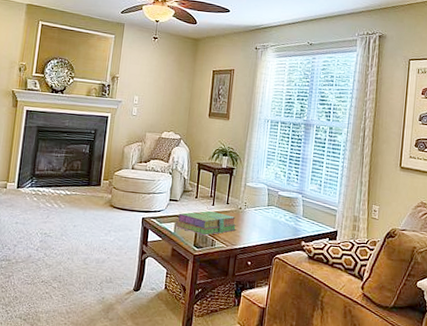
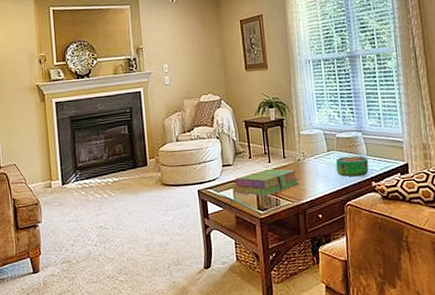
decorative bowl: none [272,213,303,234] -> present [336,156,369,177]

